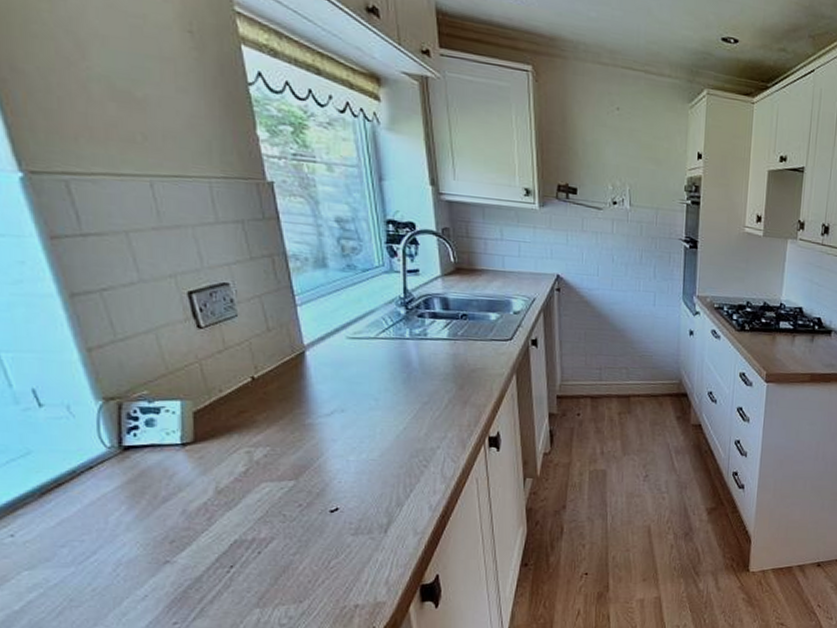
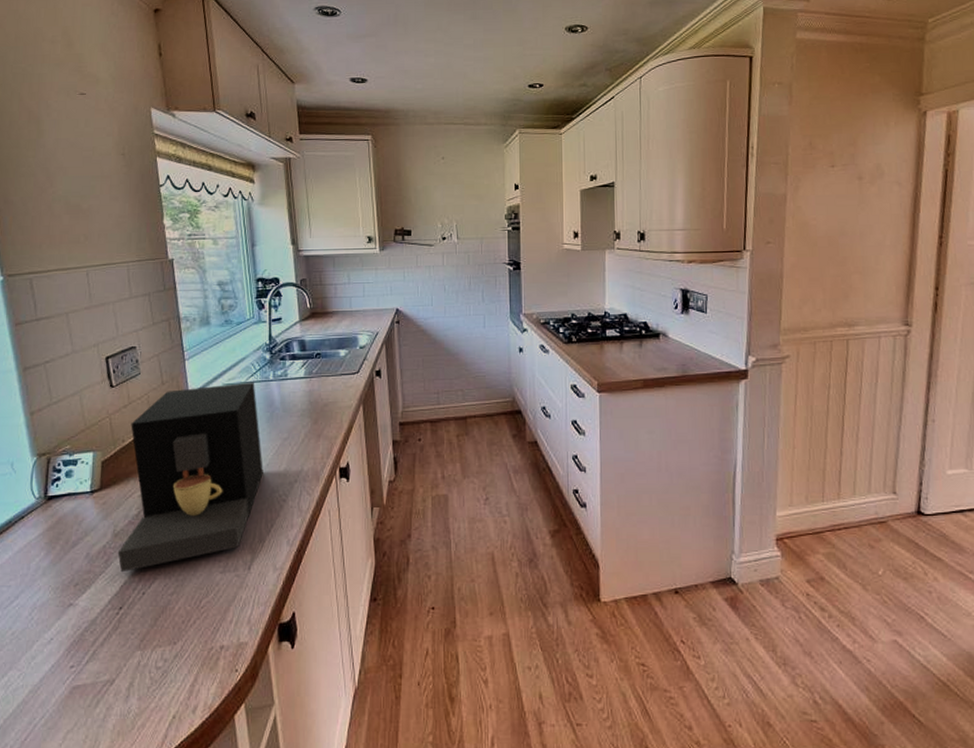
coffee maker: none [223,338,400,531] -> present [117,382,263,573]

